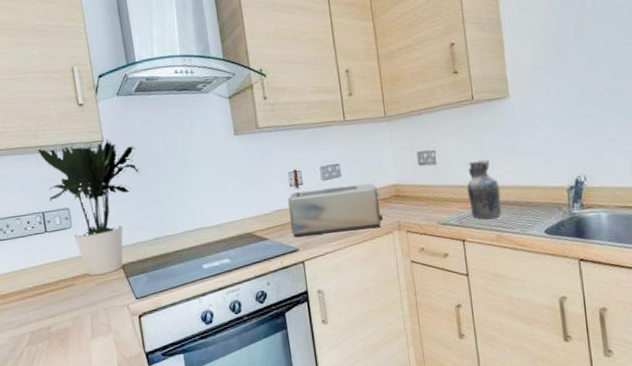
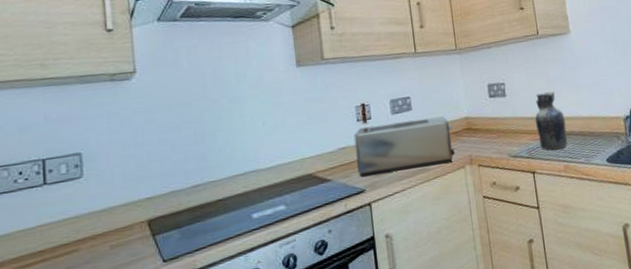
potted plant: present [36,138,141,276] -> none [43,69,181,238]

